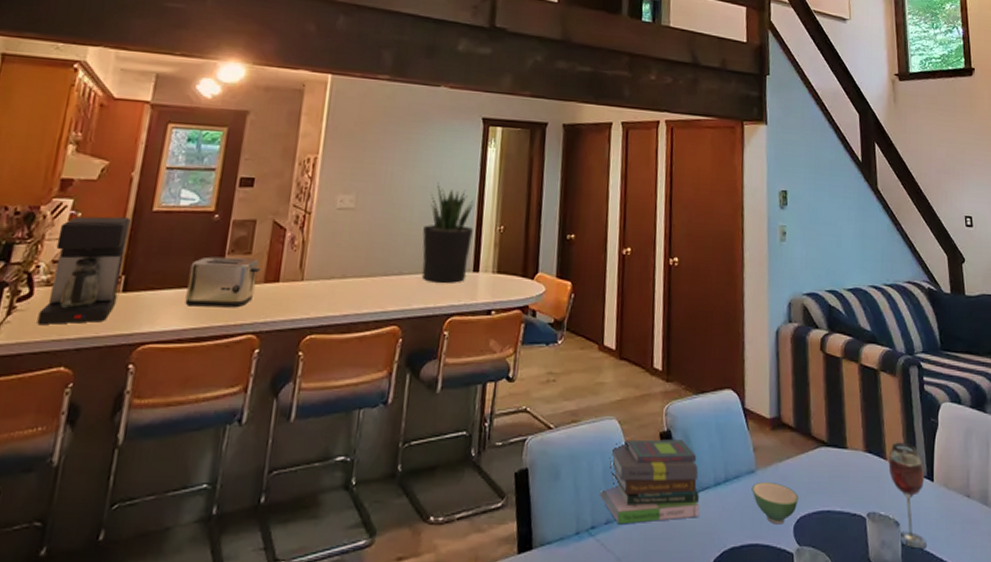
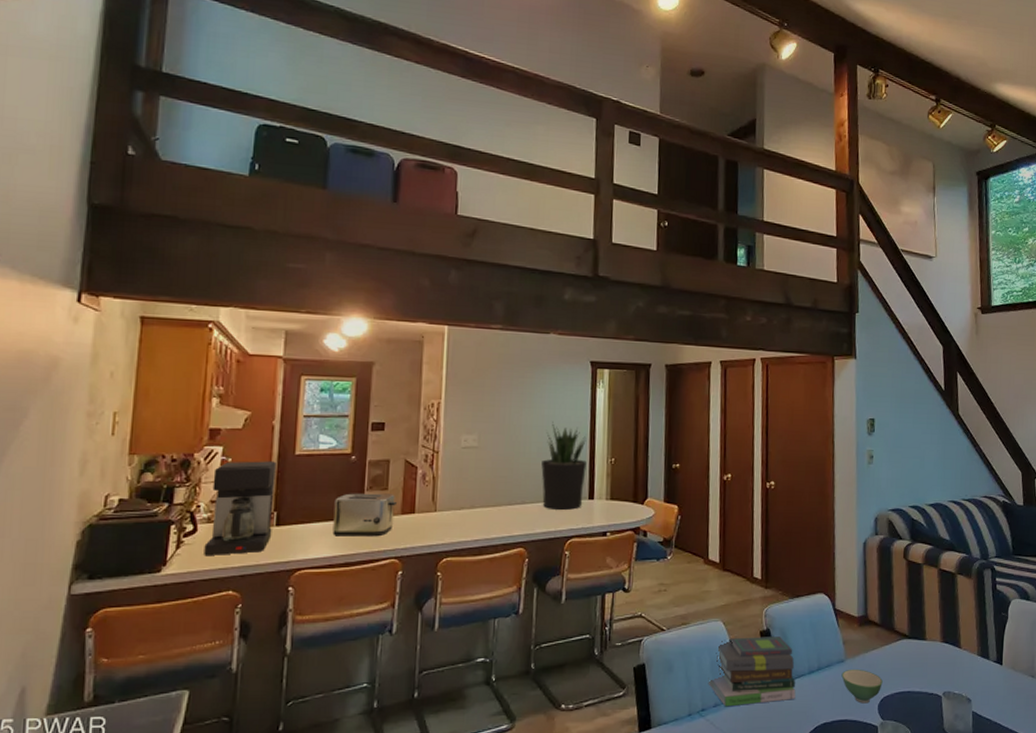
wineglass: present [888,442,926,549] -> none [962,633,995,720]

